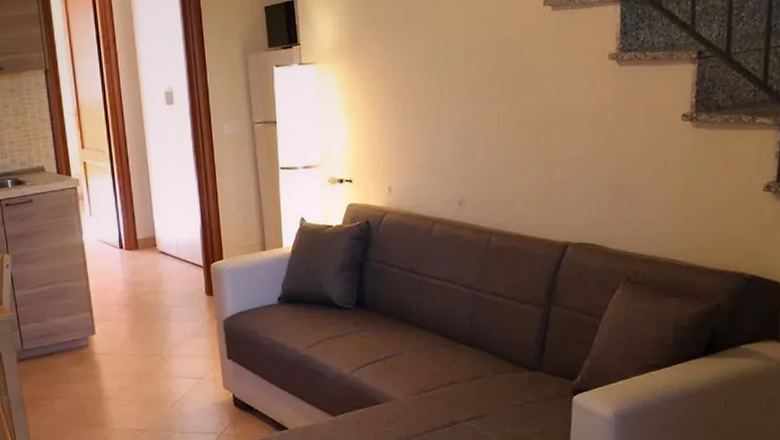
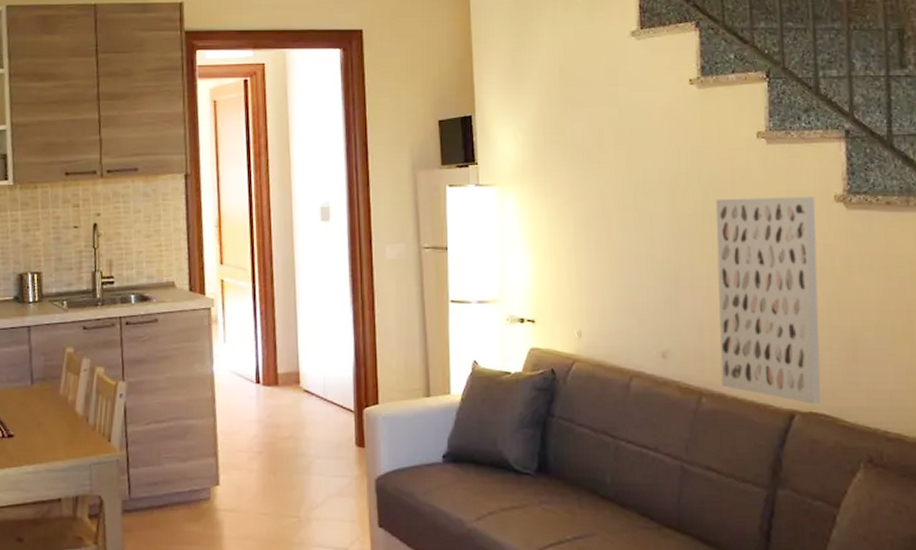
wall art: none [506,56,592,236] -> present [716,197,821,405]

